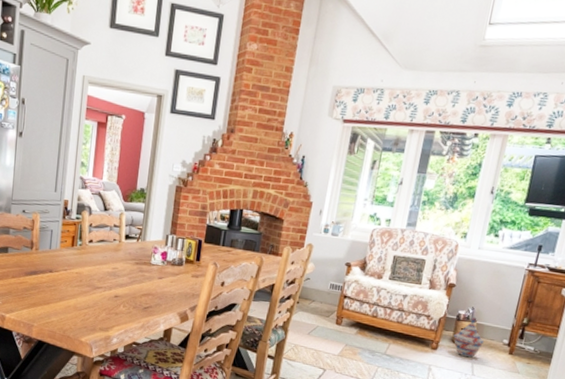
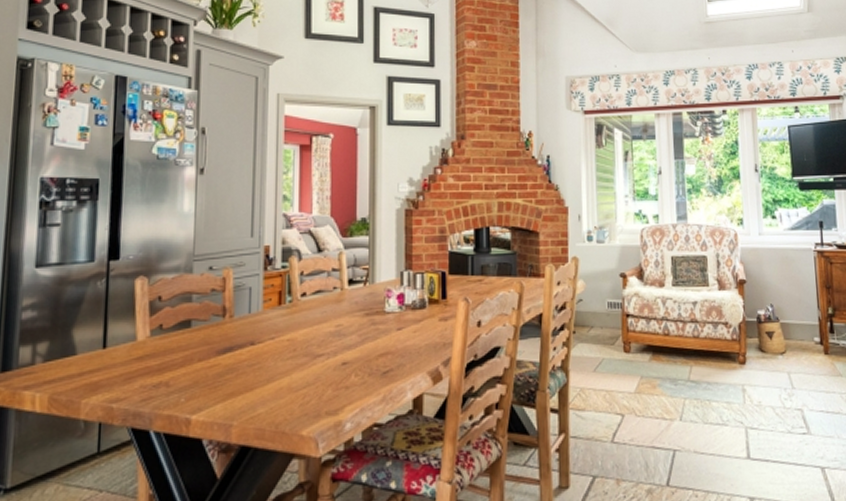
woven basket: present [453,317,484,358] -> none [759,317,794,367]

